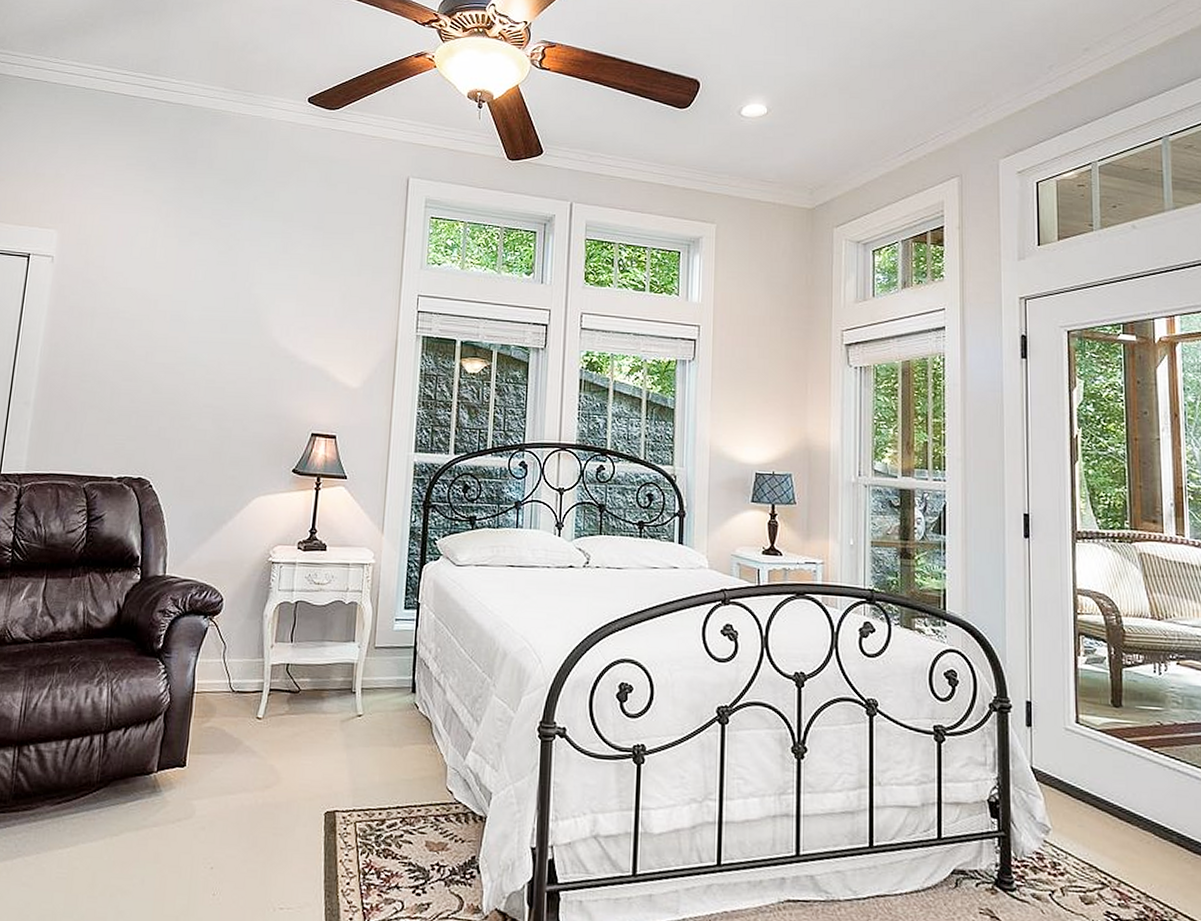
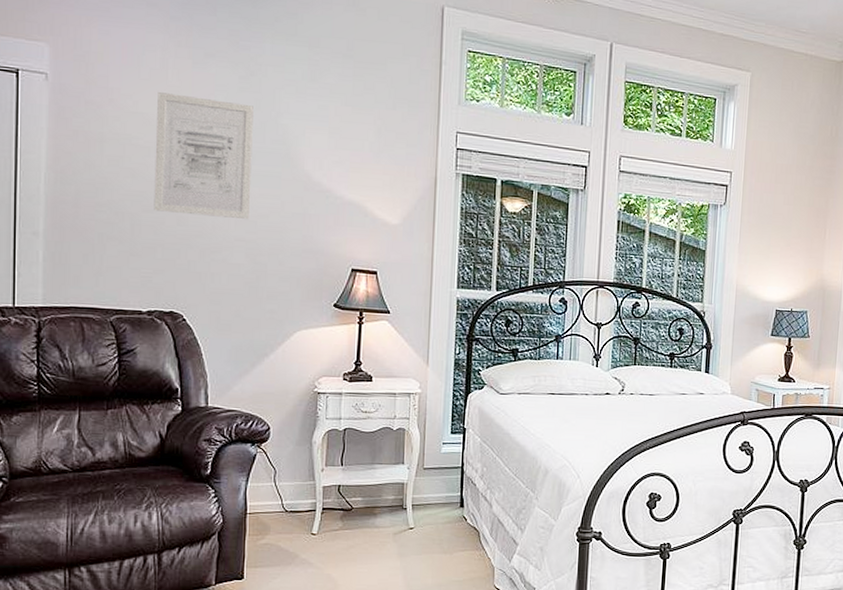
wall art: none [132,269,230,387] -> present [154,92,253,220]

